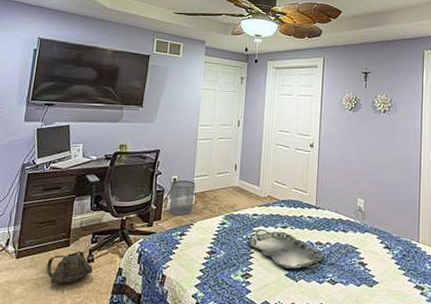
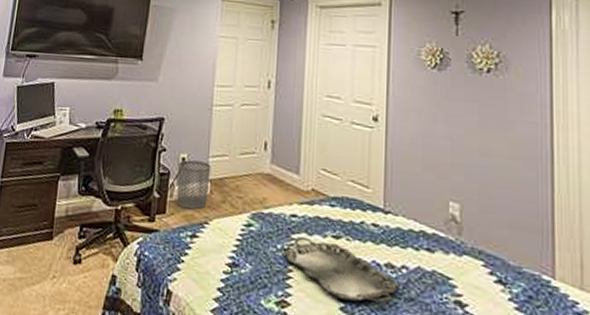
backpack: present [46,250,93,284] -> none [25,246,81,290]

